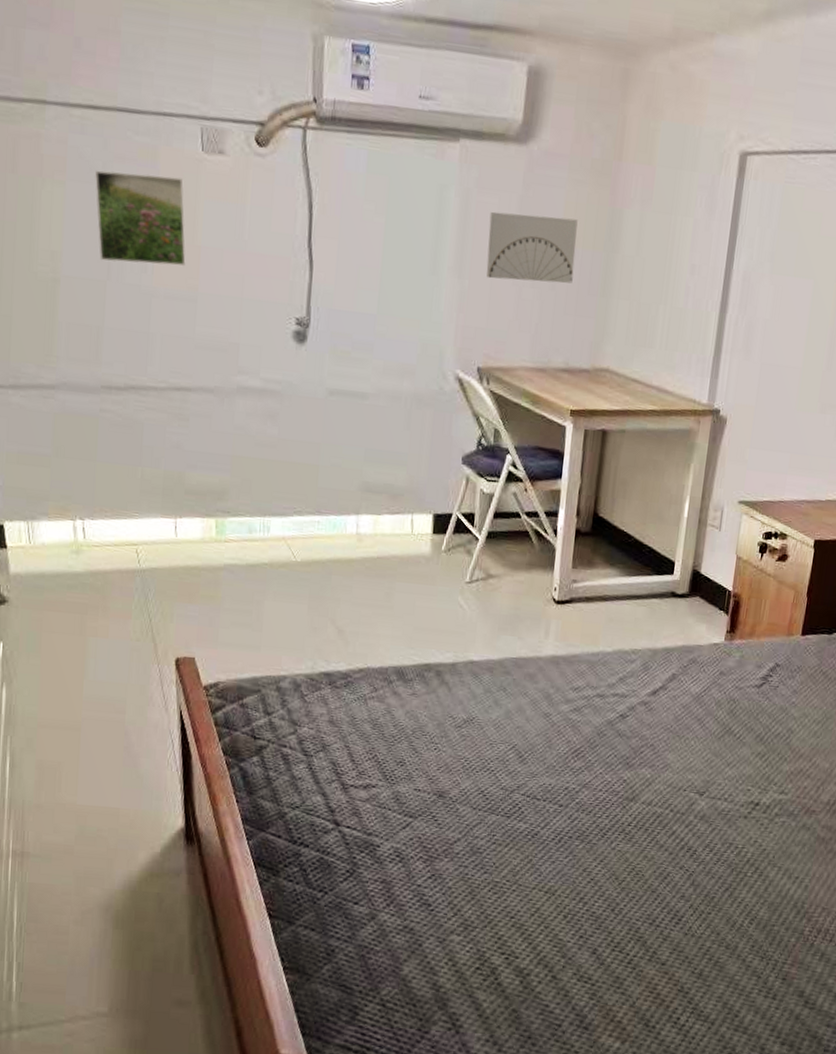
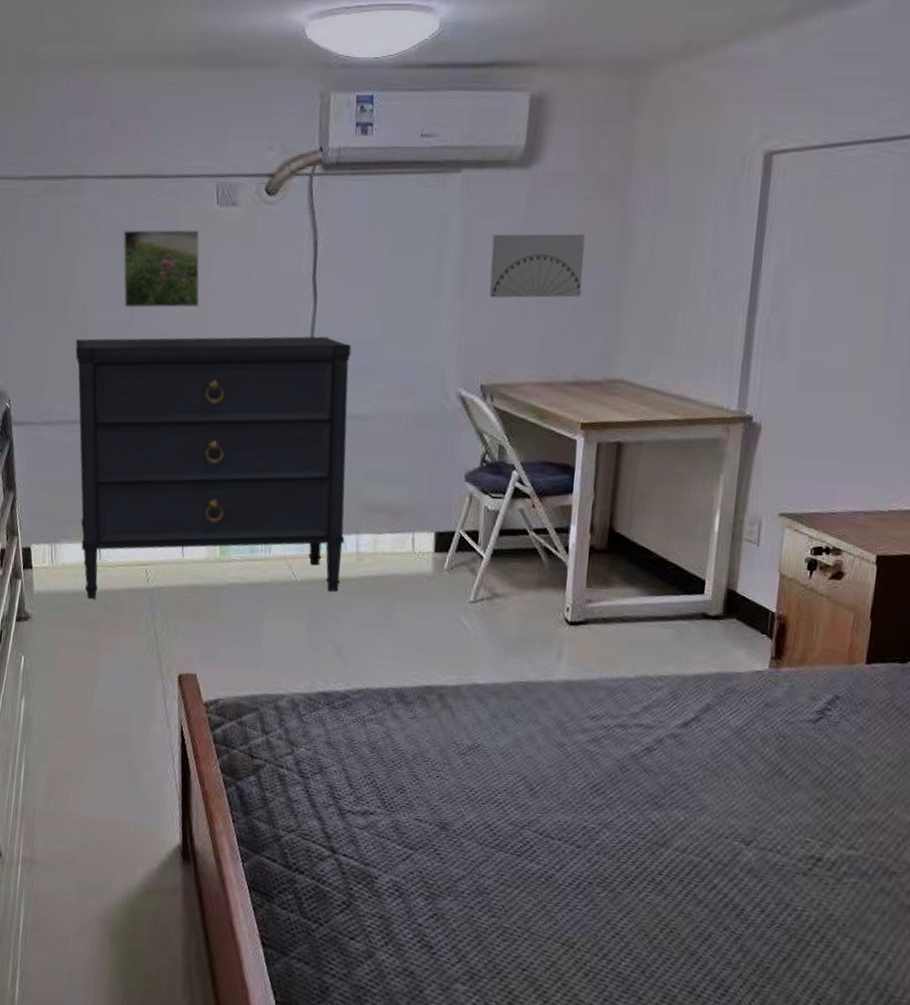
dresser: none [45,292,350,581] -> present [75,336,352,600]

